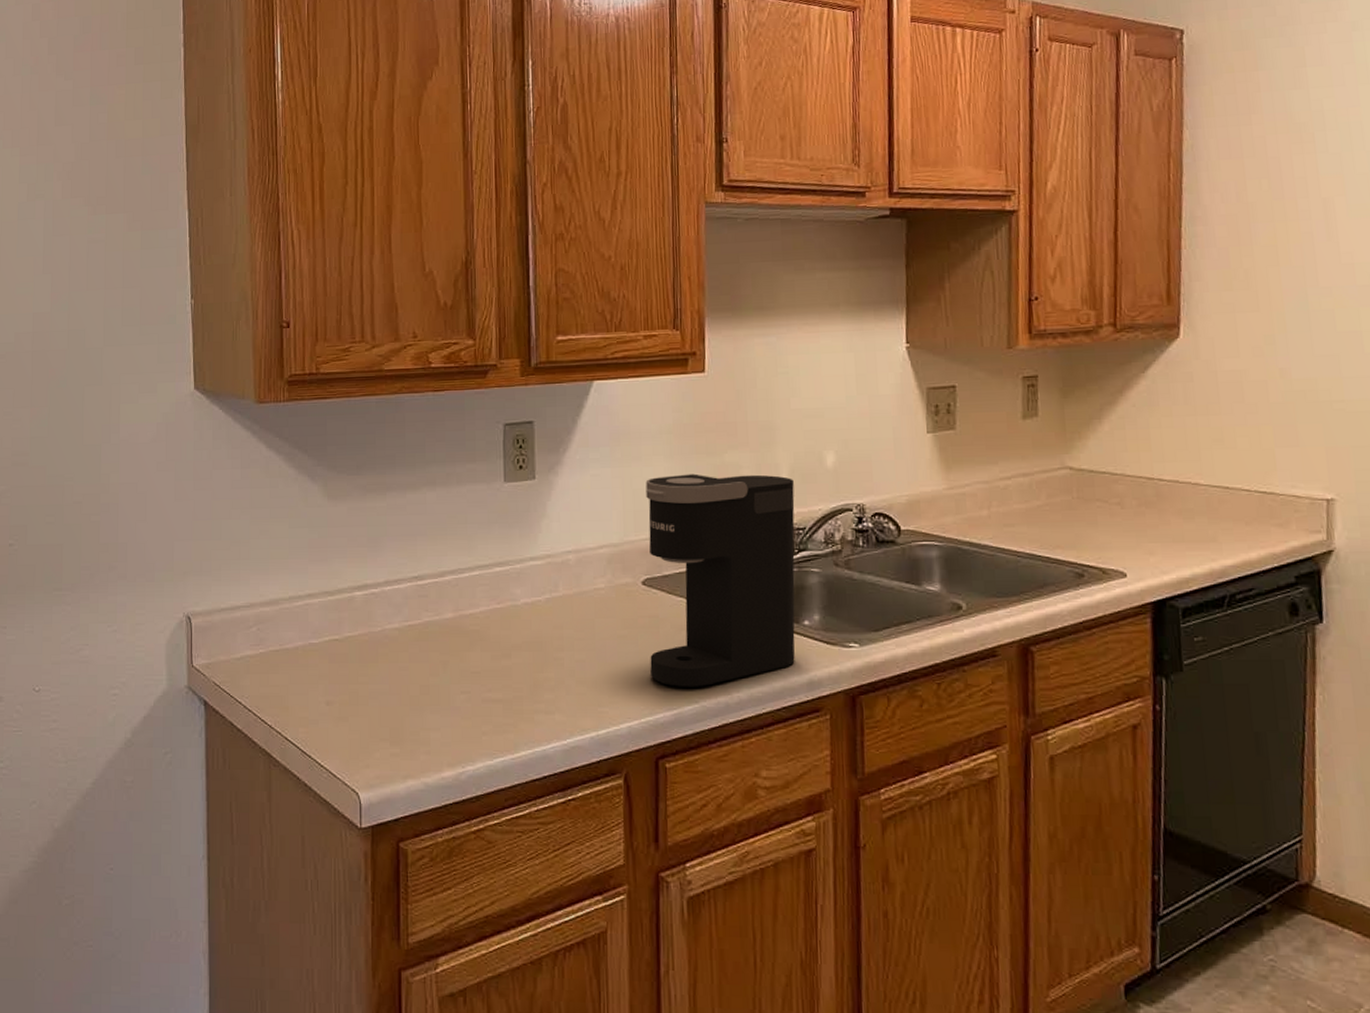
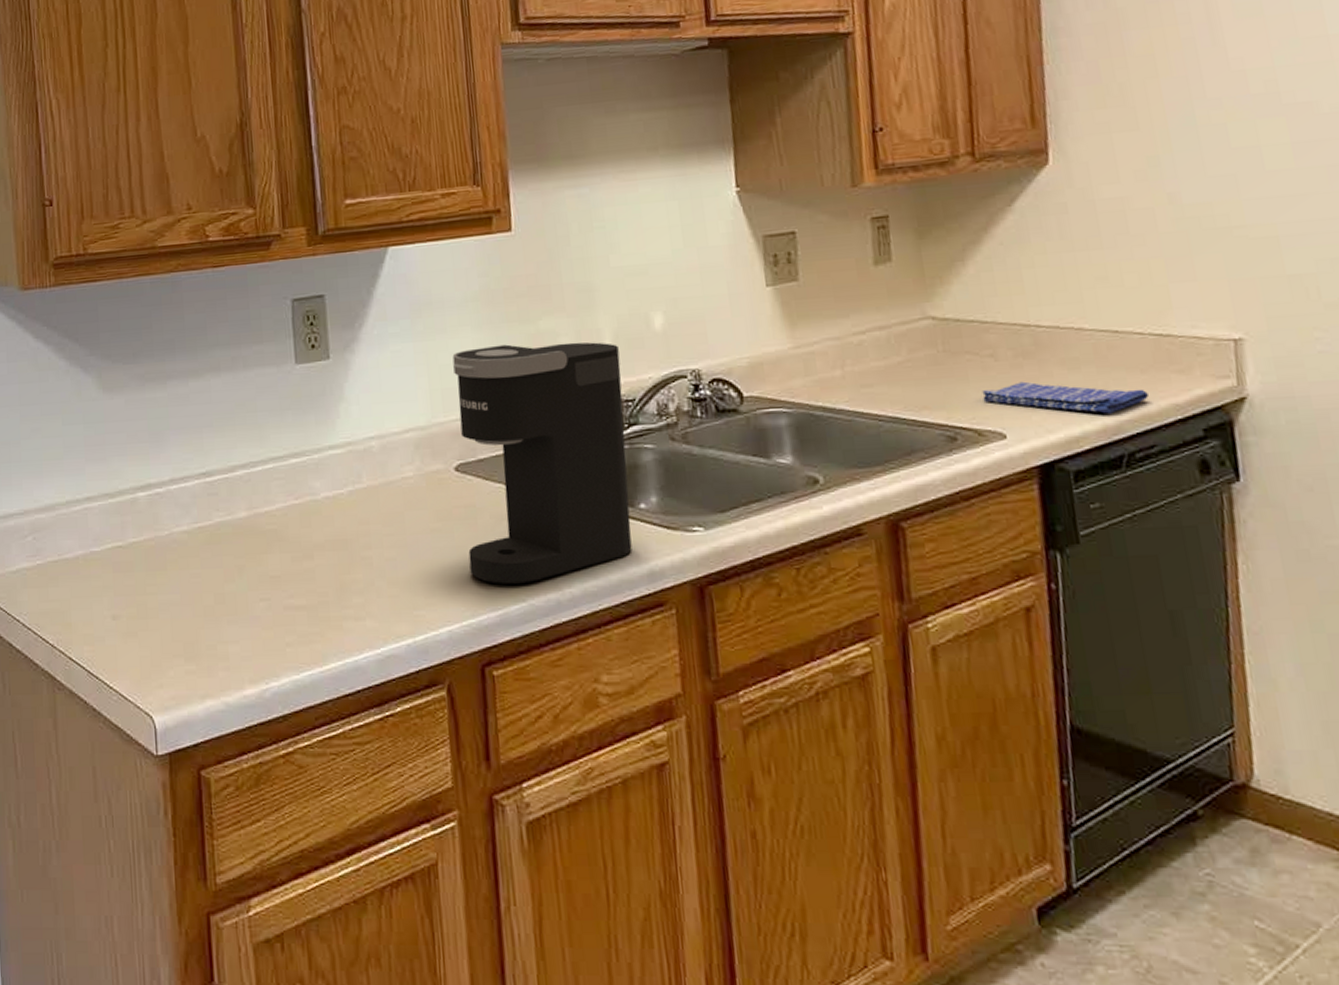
dish towel: none [1108,528,1251,560] -> present [982,381,1149,414]

